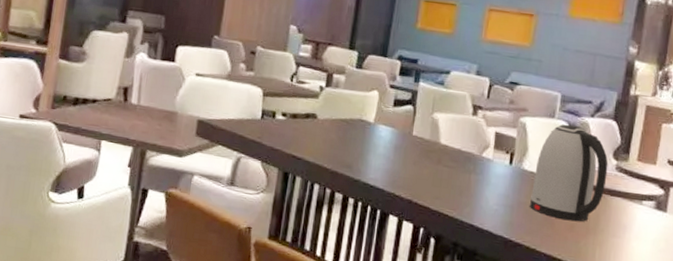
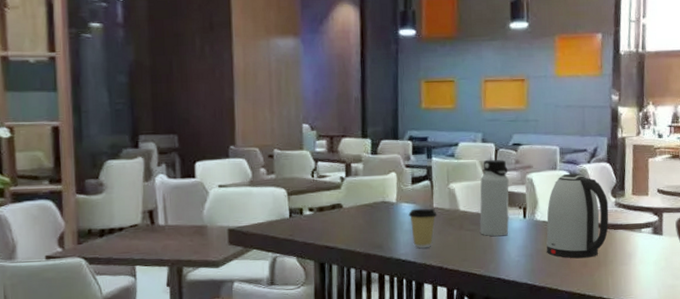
coffee cup: none [384,133,416,178] -> present [408,208,437,249]
water bottle: none [459,94,500,180] -> present [480,159,509,237]

